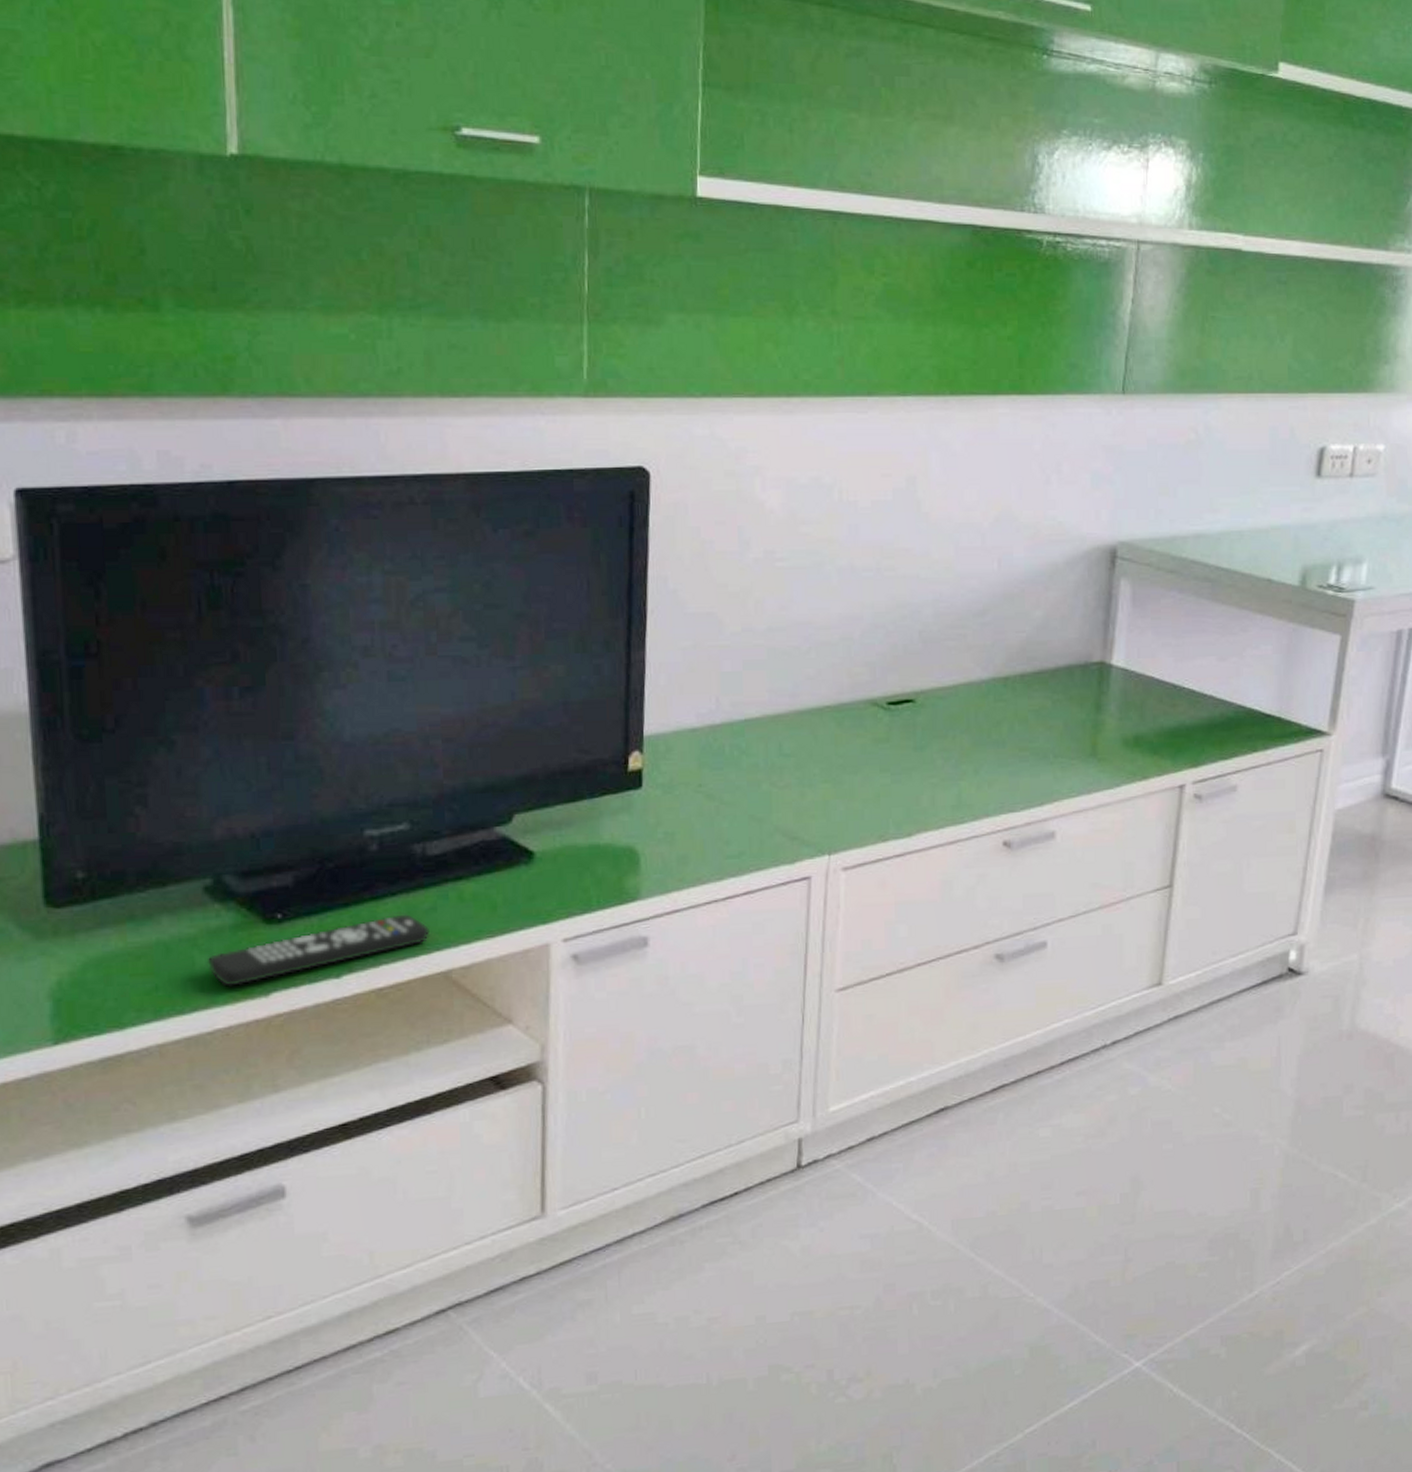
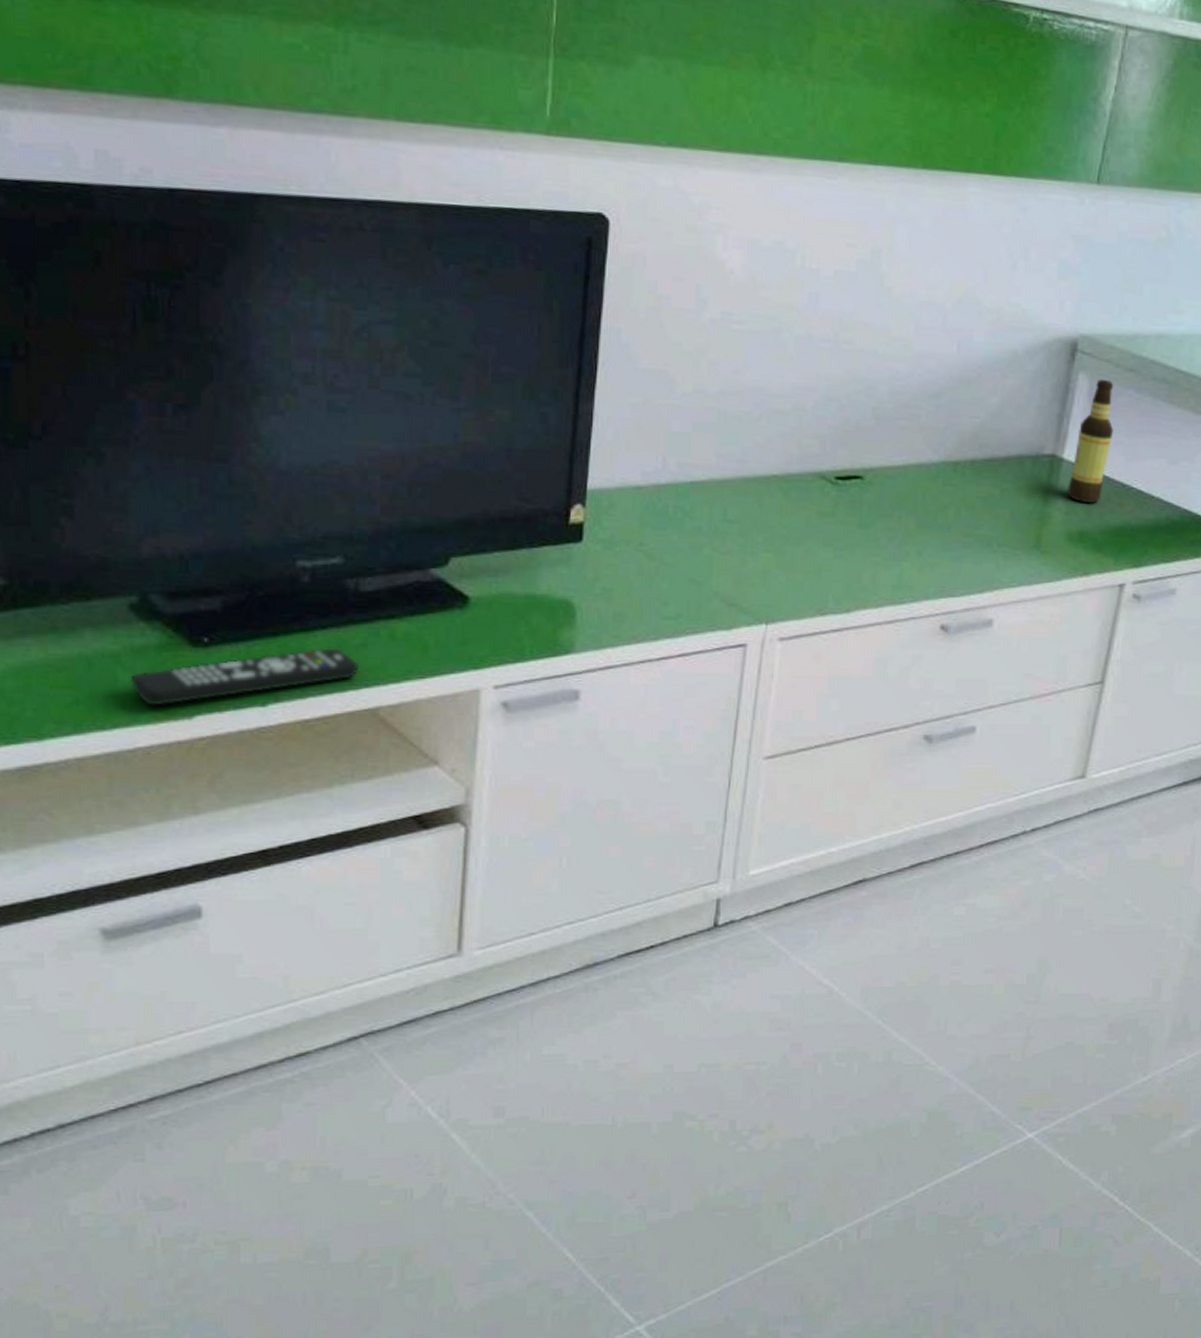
bottle: none [1119,583,1160,708] -> present [1067,379,1114,504]

